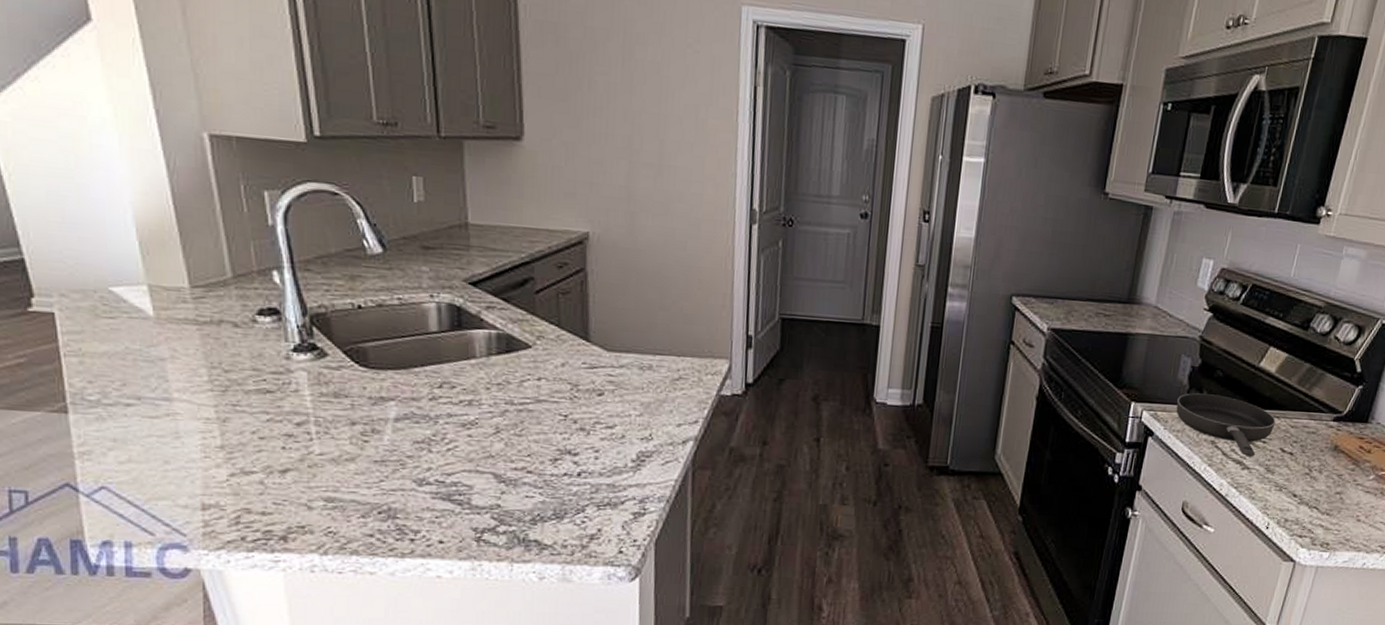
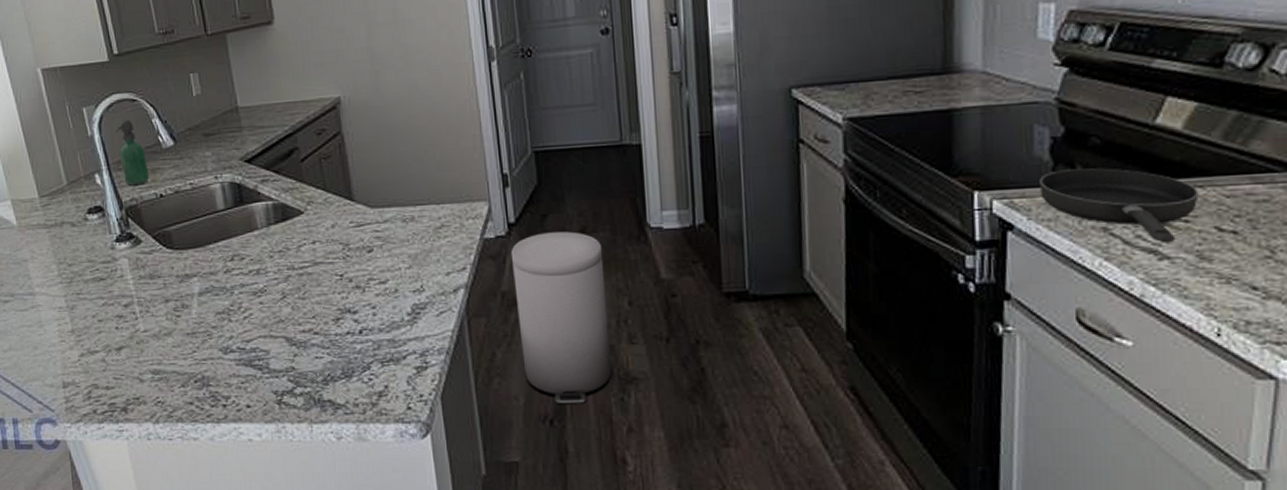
soap dispenser: none [305,213,347,292] -> present [114,119,150,186]
pedal bin: none [740,396,831,557] -> present [510,231,613,405]

